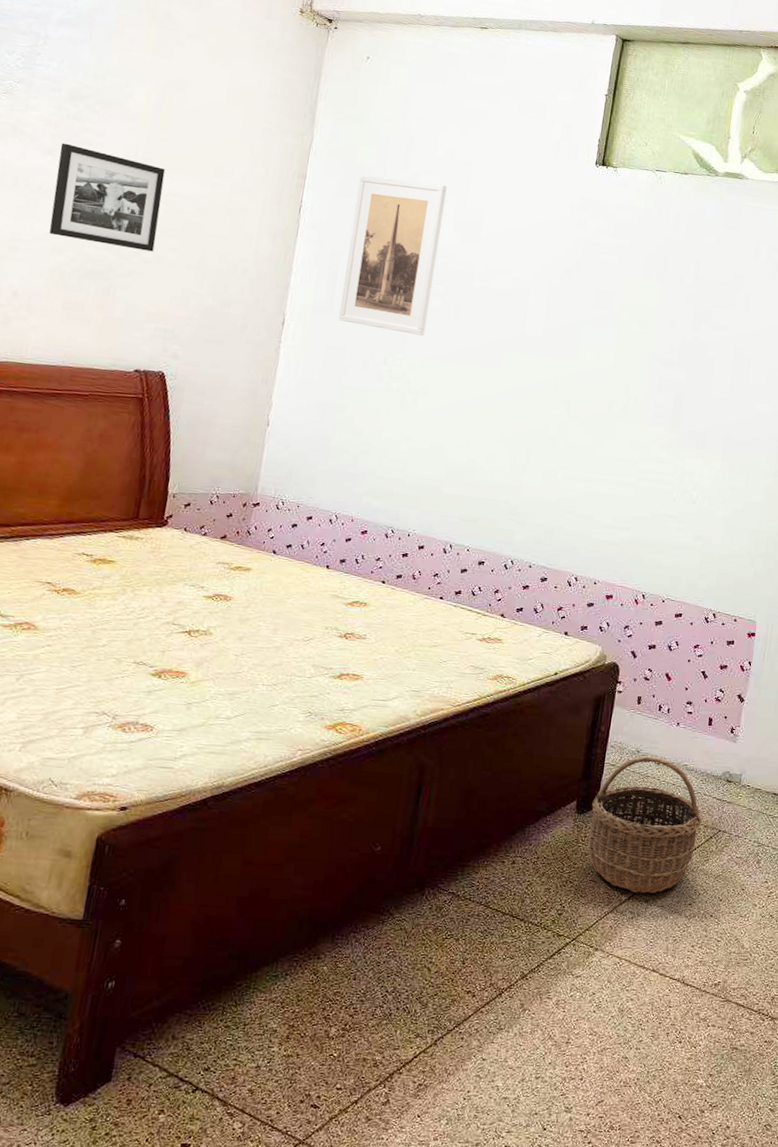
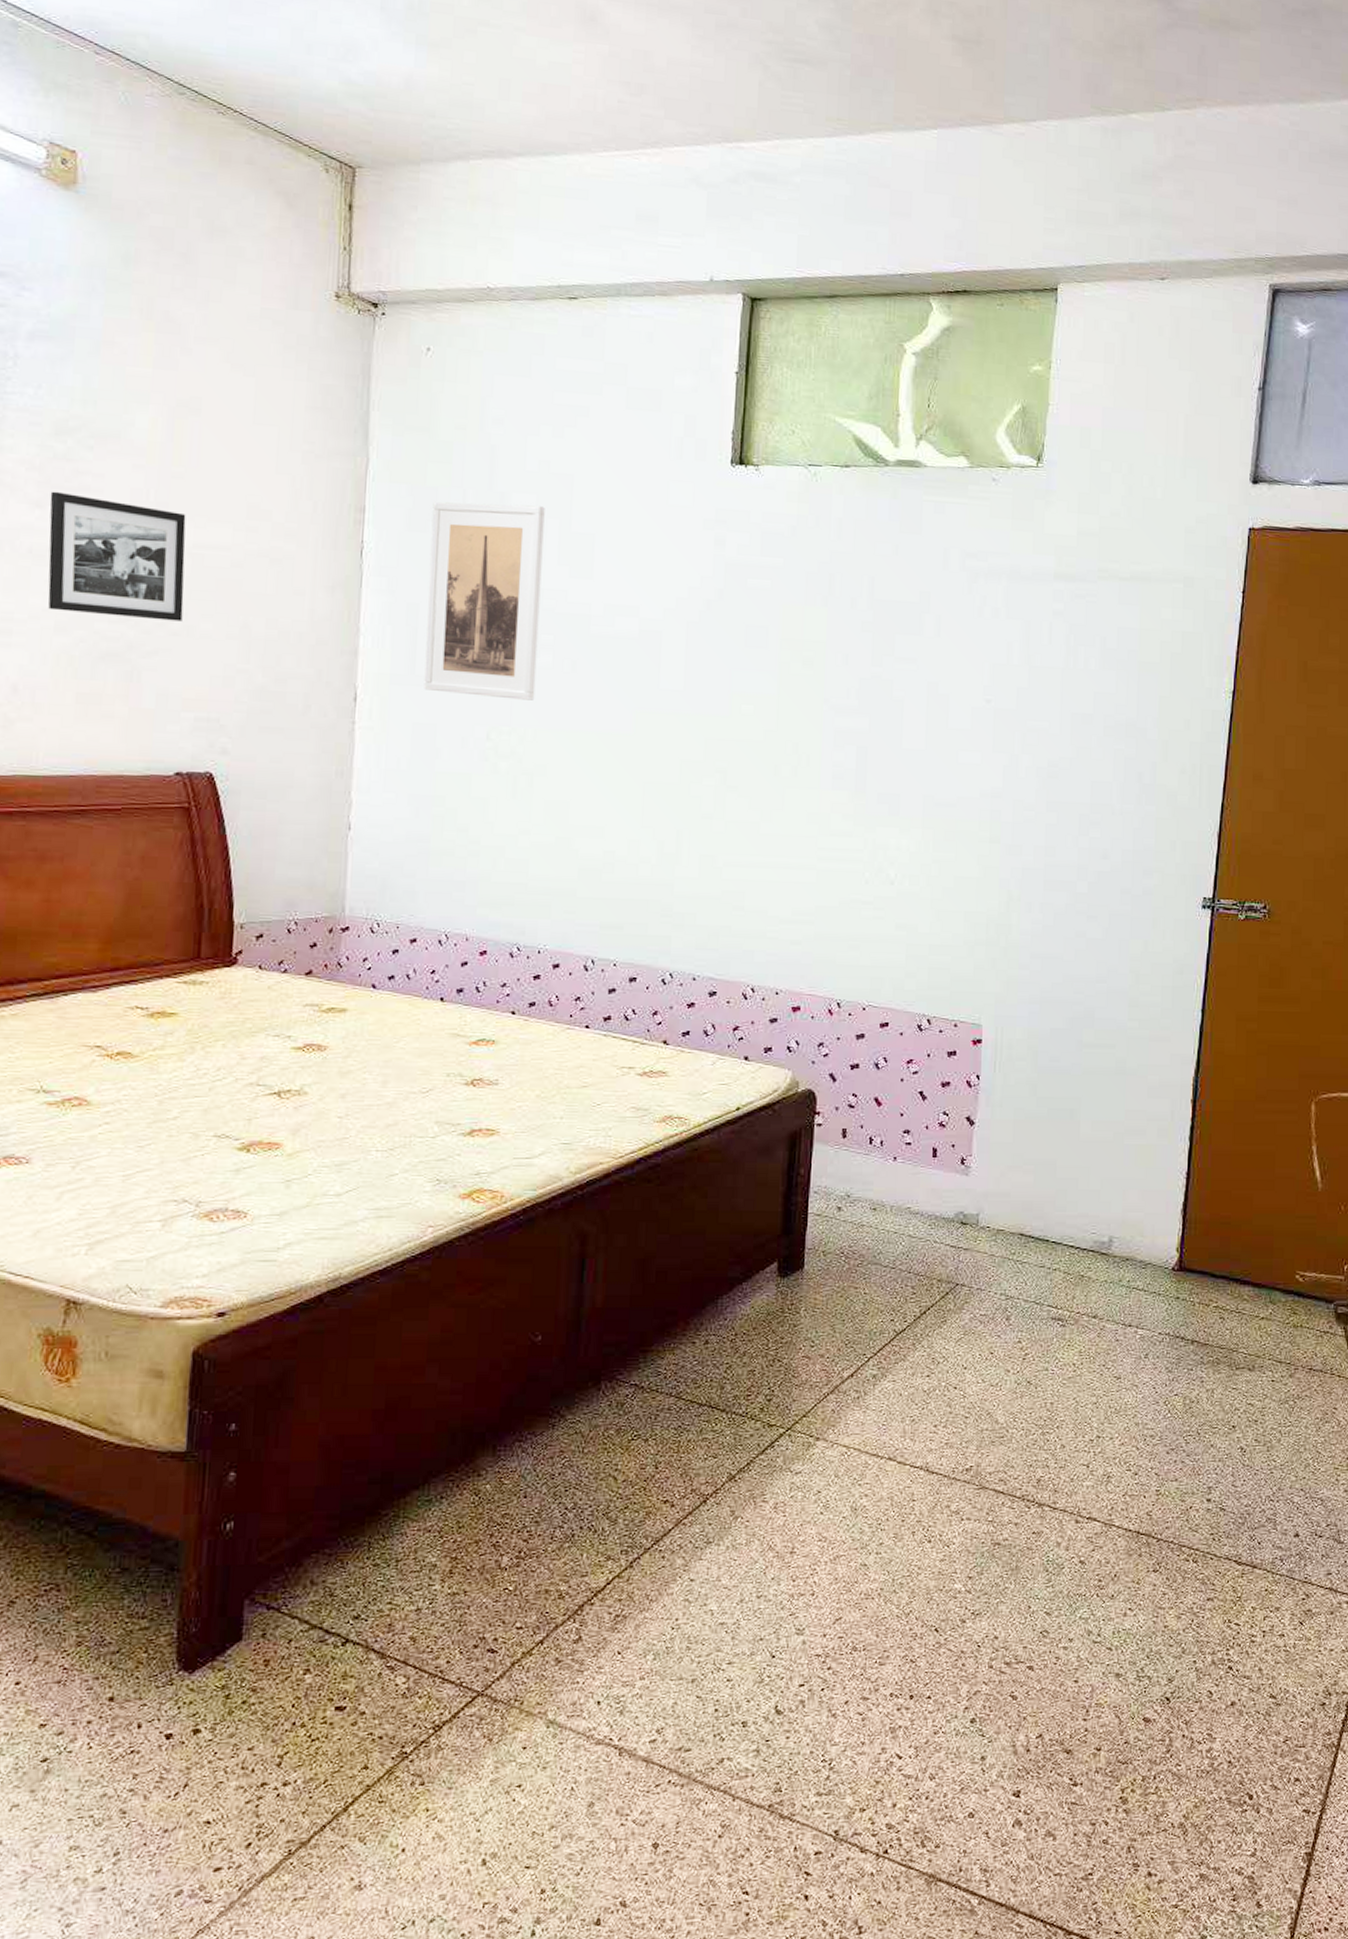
wicker basket: present [588,756,702,894] -> none [796,1201,934,1367]

